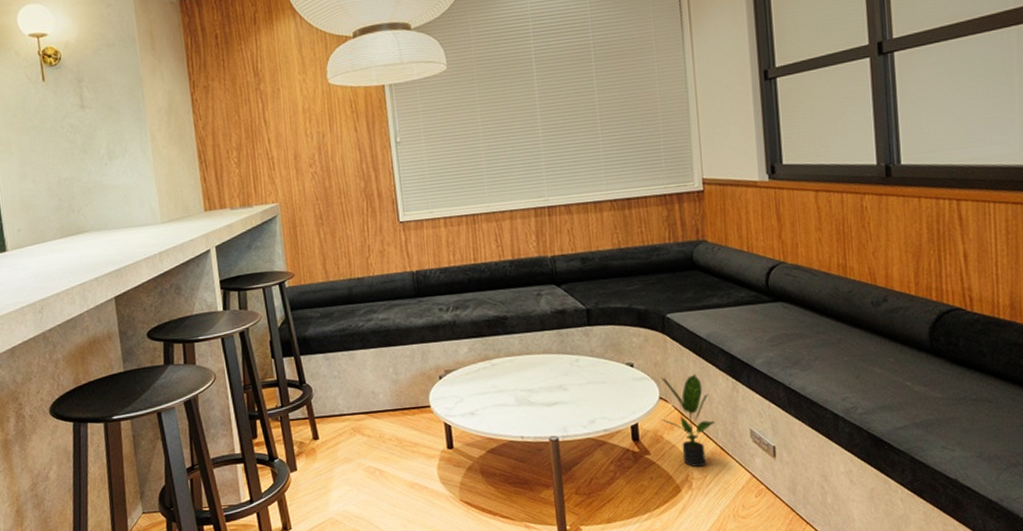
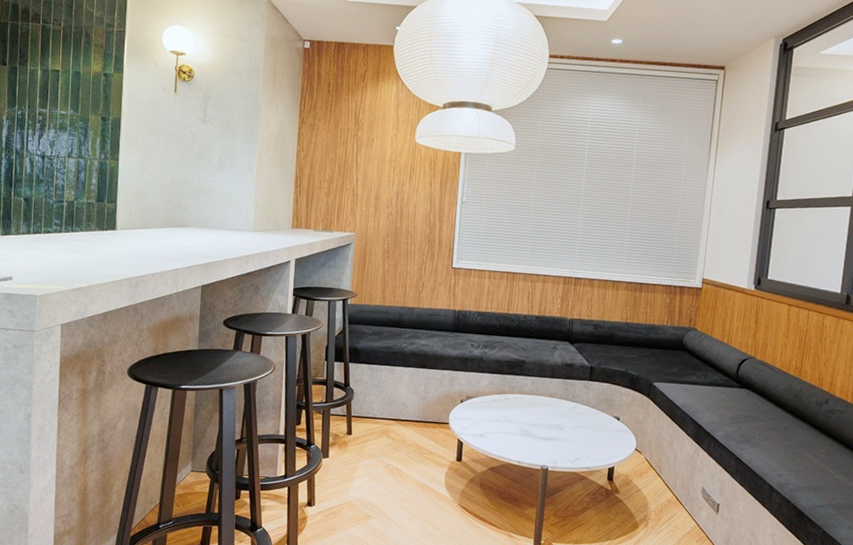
potted plant: present [661,374,715,468] -> none [633,432,676,511]

